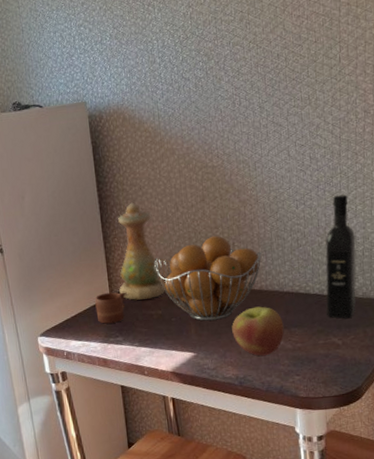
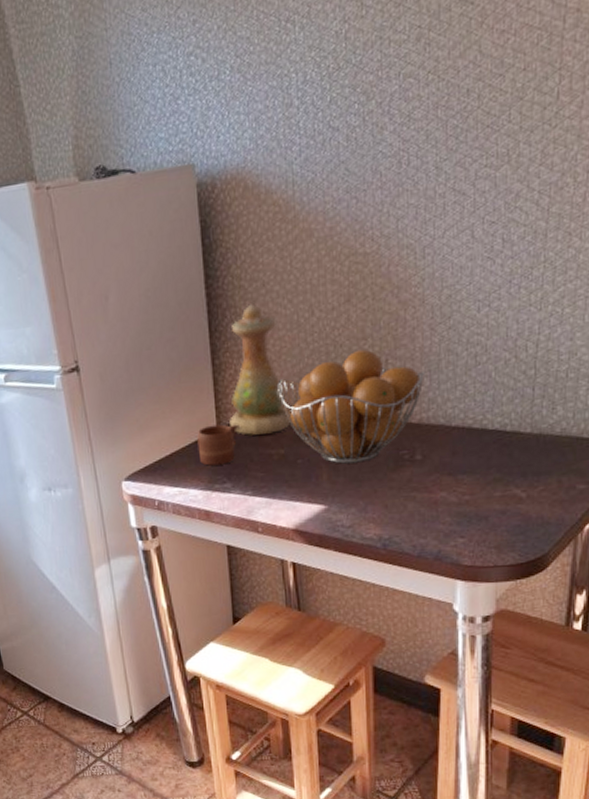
apple: present [232,306,284,357] -> none [377,445,448,512]
wine bottle: present [325,194,356,319] -> none [509,292,558,463]

